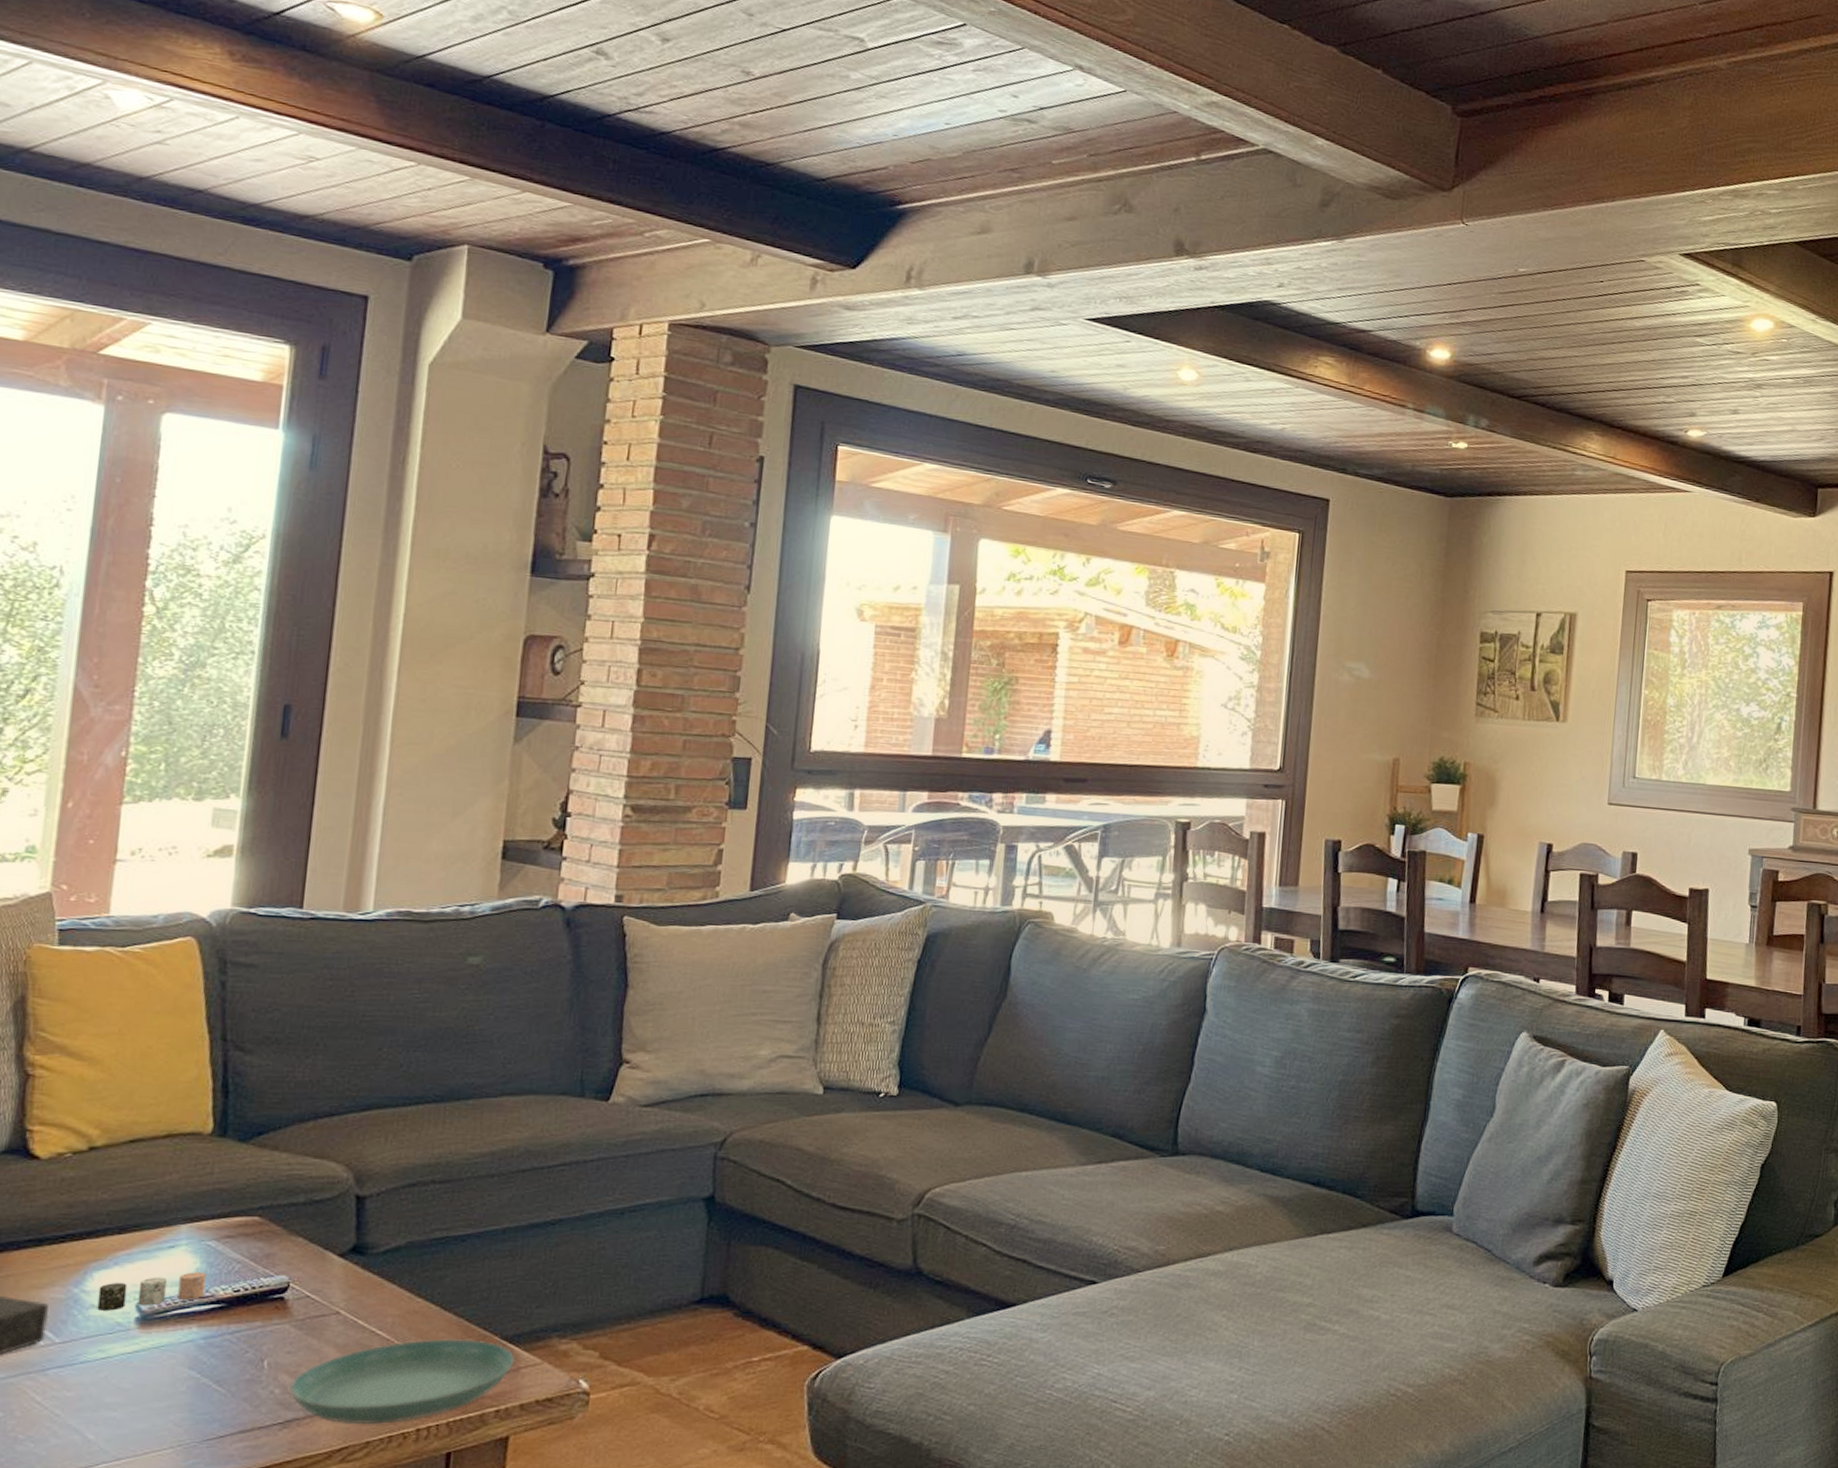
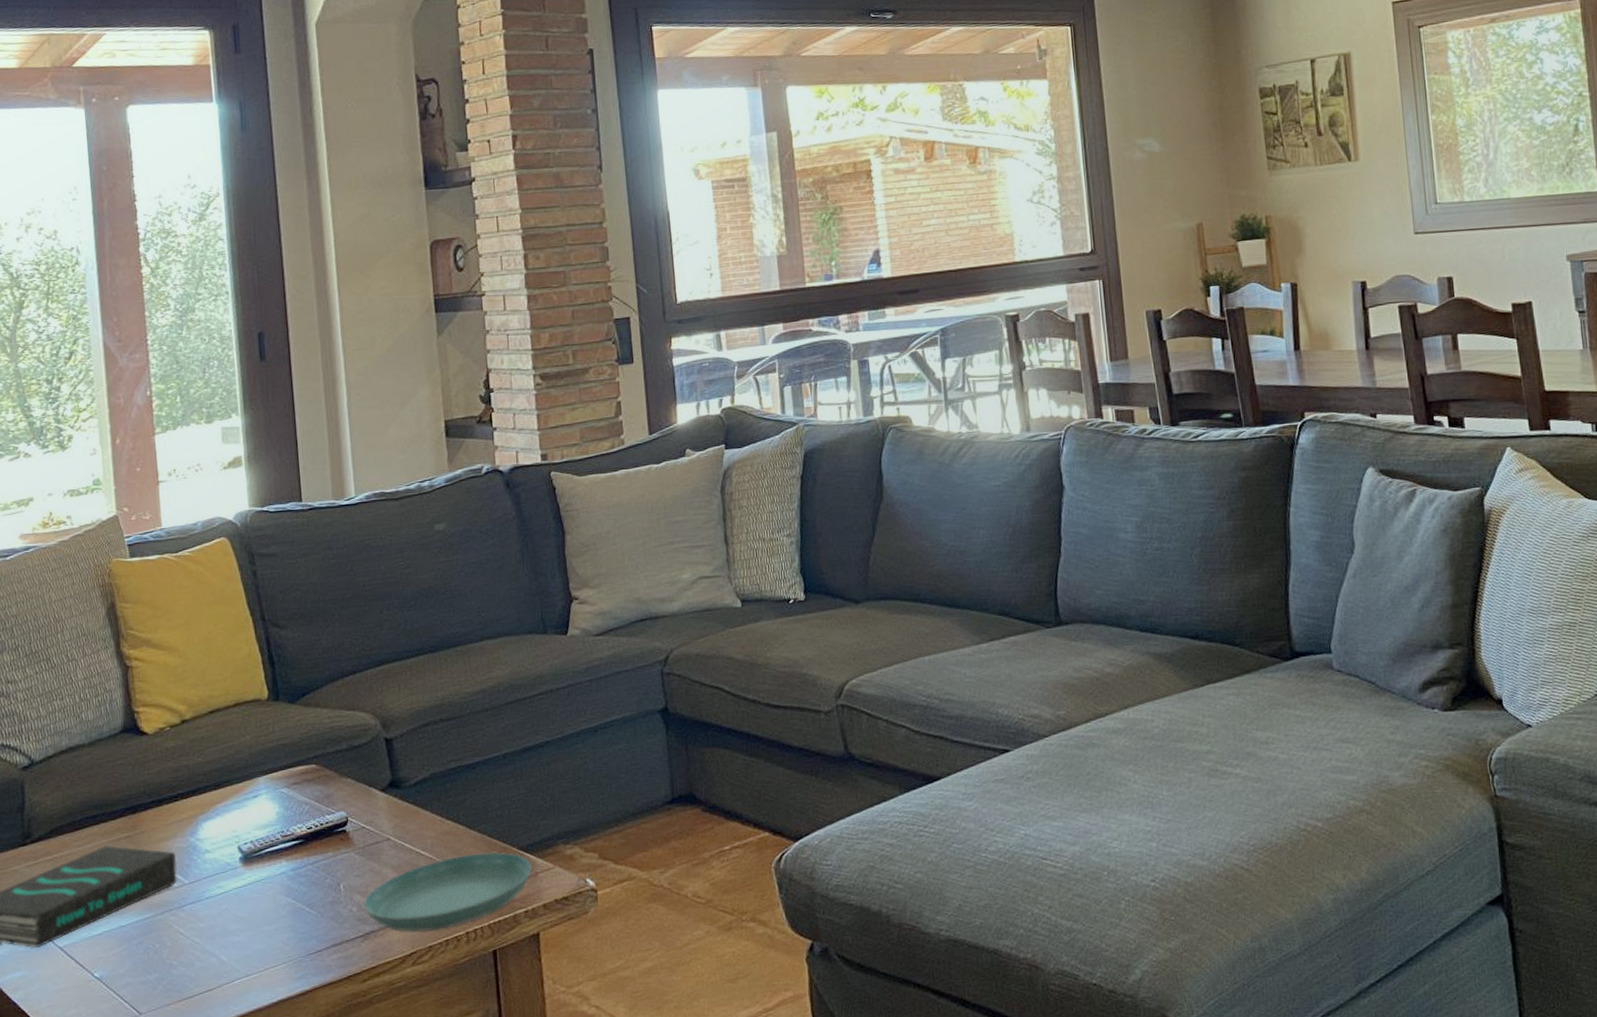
candle: present [97,1272,206,1311] -> none [209,815,286,854]

